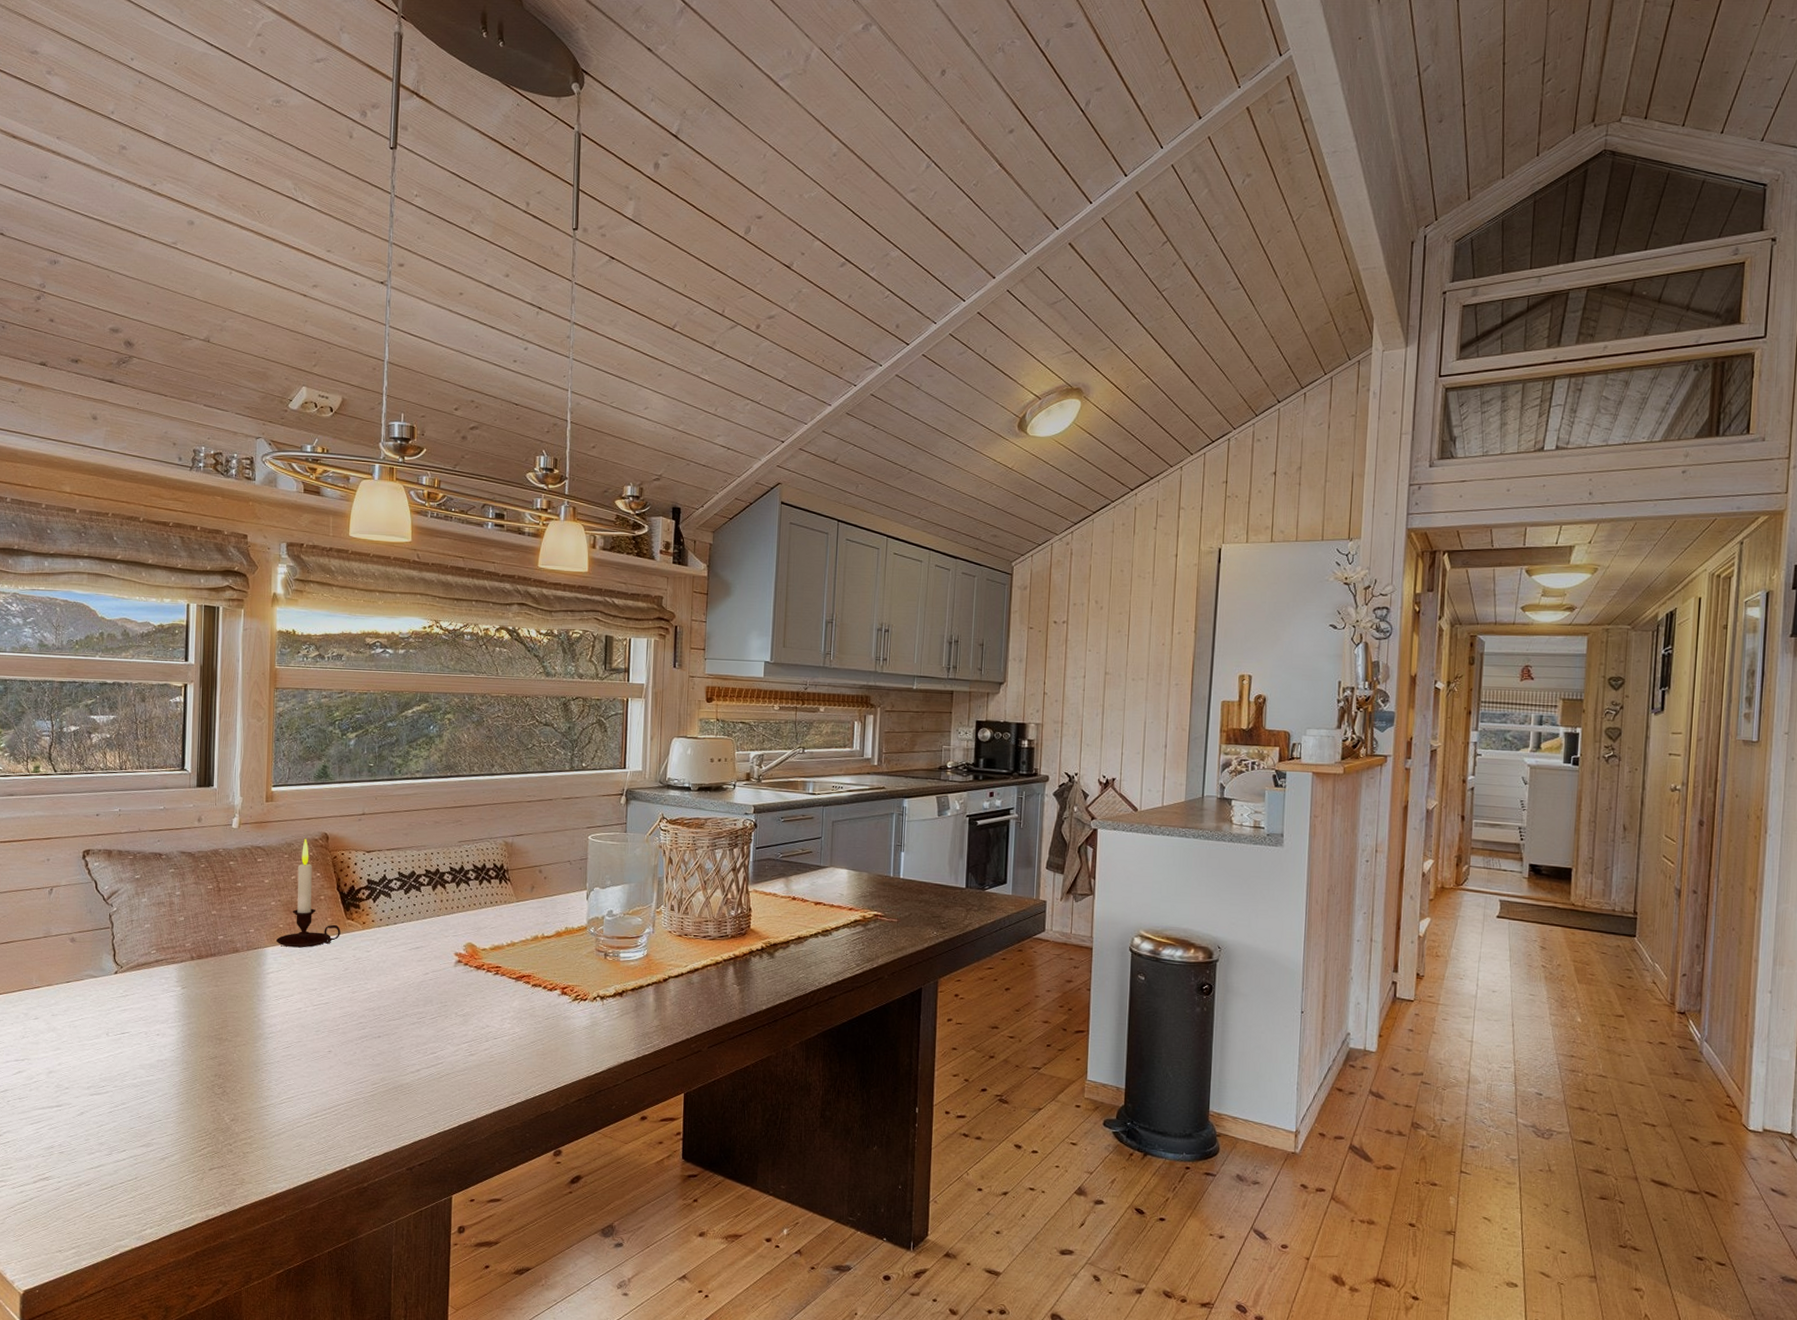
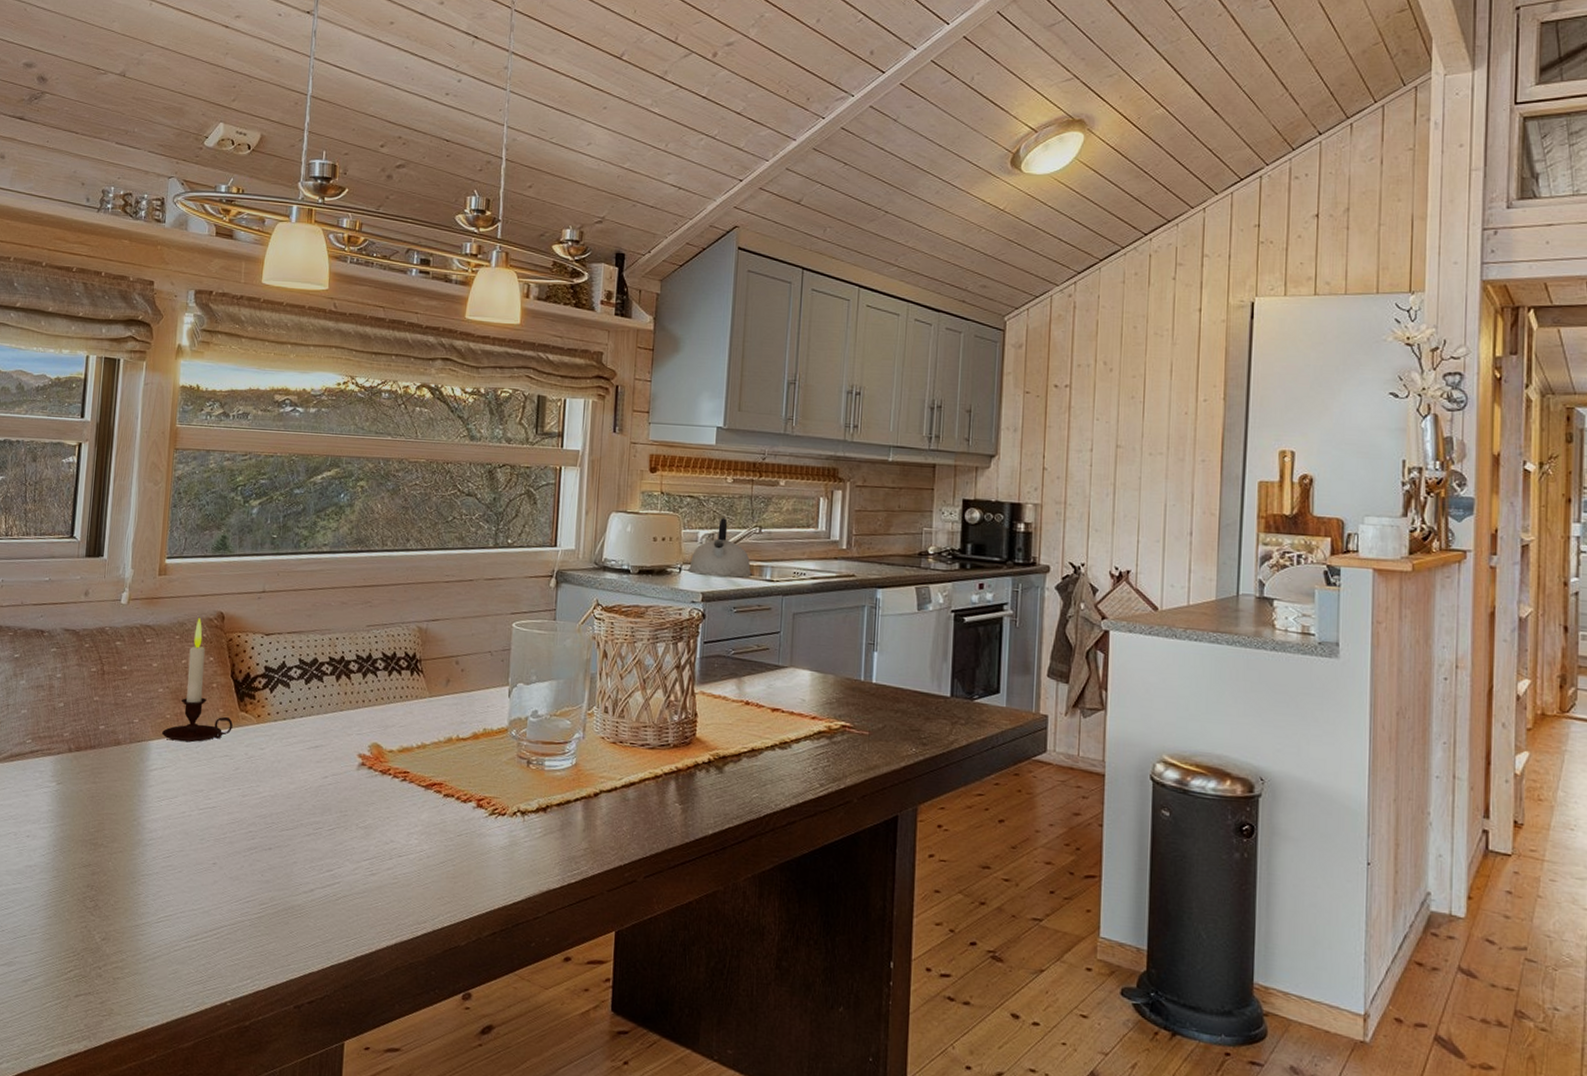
kettle: none [741,740,797,793] -> present [687,517,752,579]

